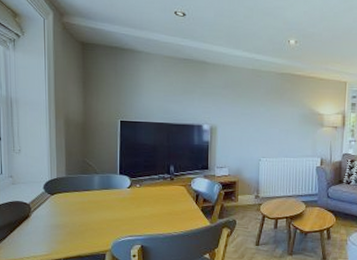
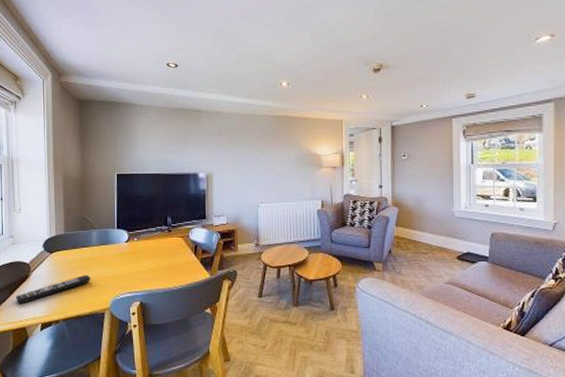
remote control: none [16,217,92,243] -> present [16,274,91,305]

